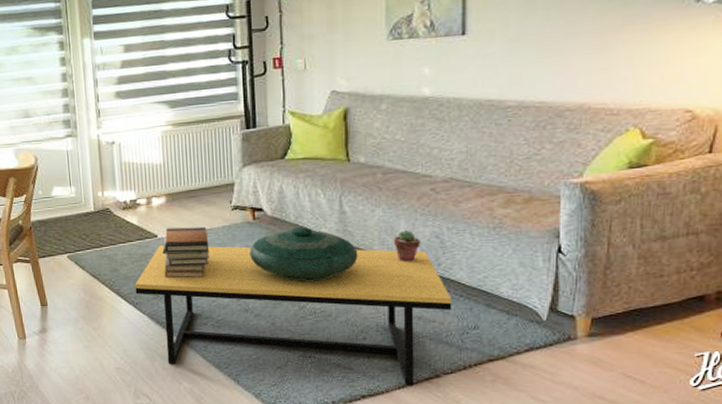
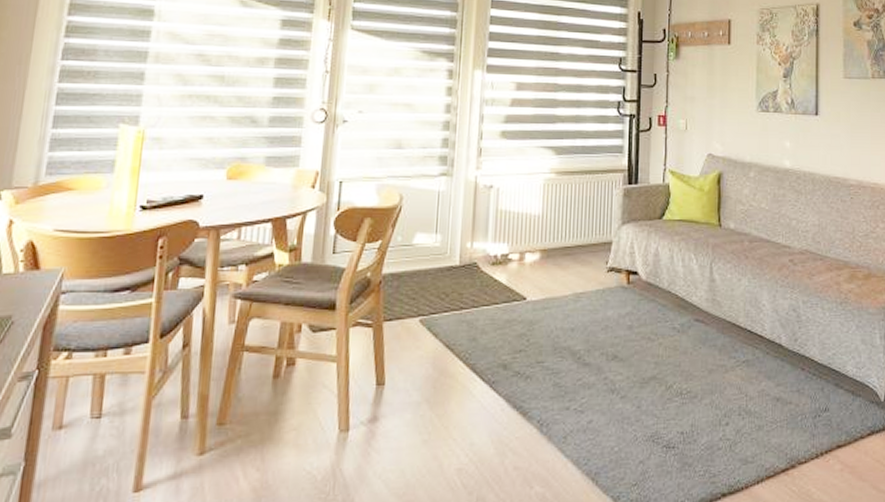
coffee table: present [135,245,452,386] -> none [493,309,806,480]
book stack: present [162,226,210,279] -> none [528,289,581,351]
decorative bowl: present [250,227,358,281] -> none [621,294,725,356]
potted succulent: present [393,230,421,263] -> none [756,302,780,337]

